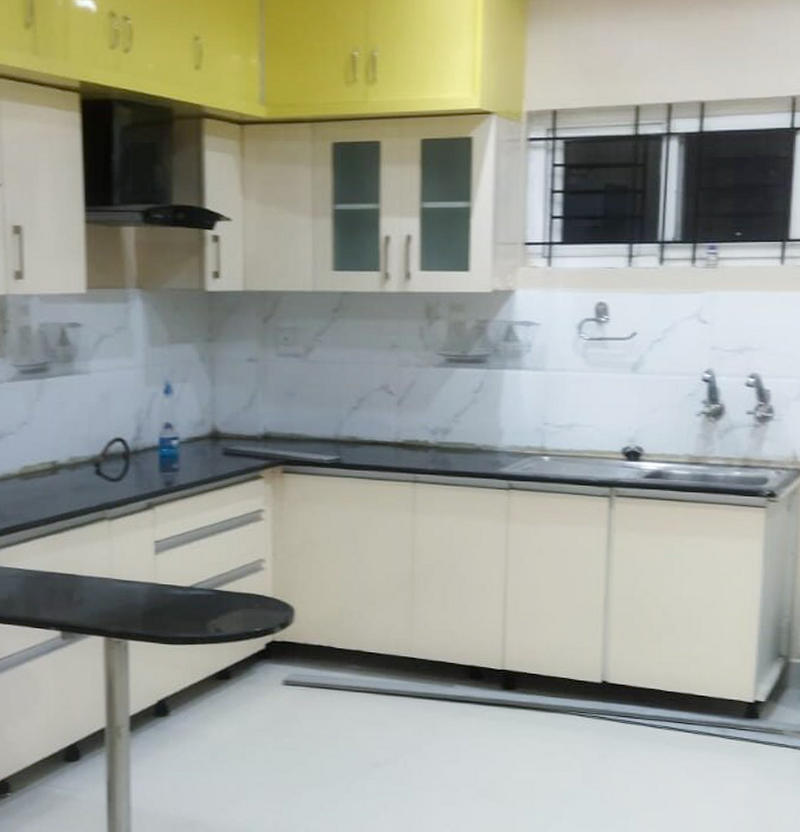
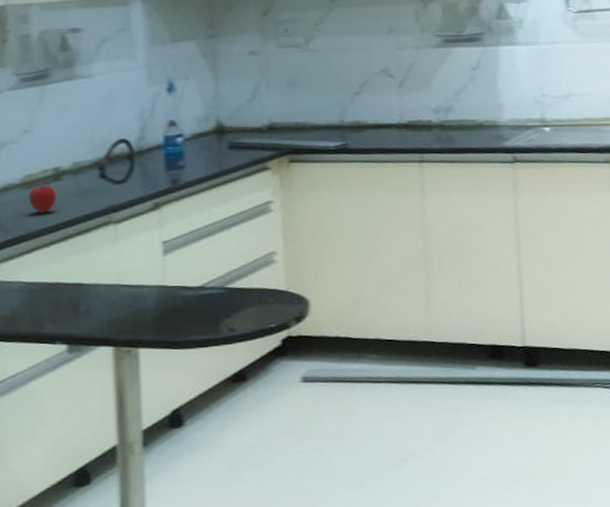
apple: none [26,477,53,504] -> present [29,185,56,213]

